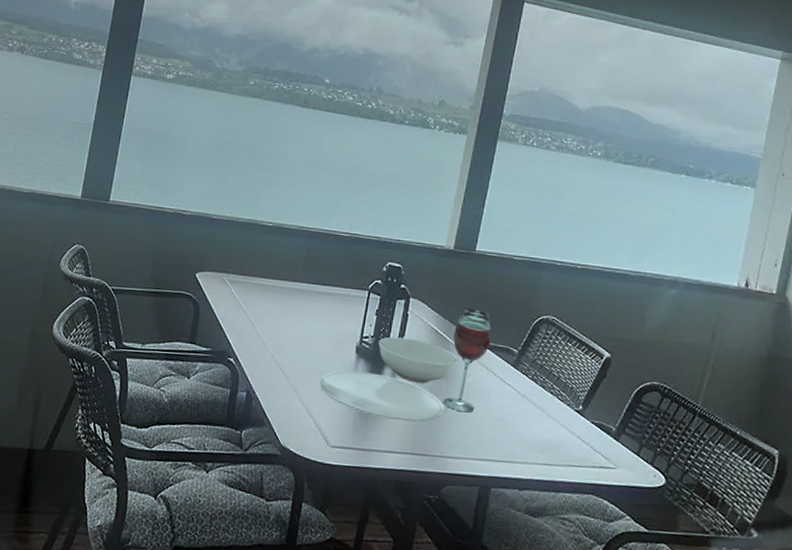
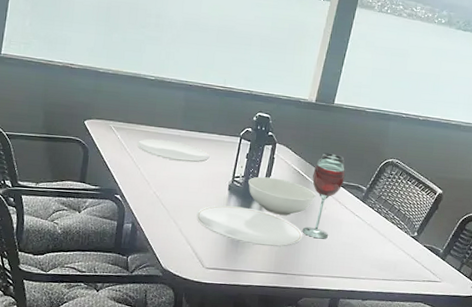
plate: none [252,293,334,321] -> present [137,139,210,163]

